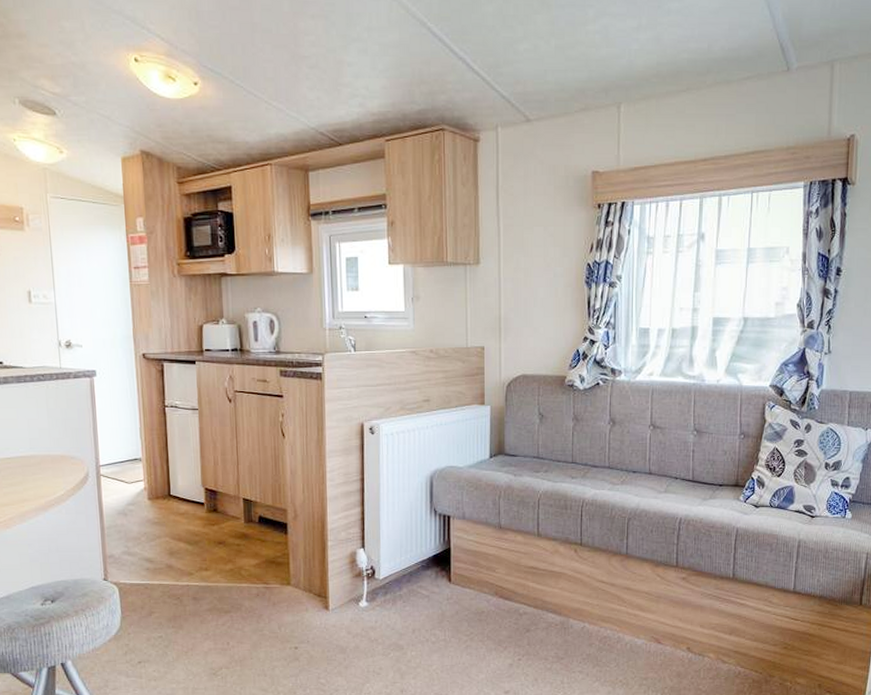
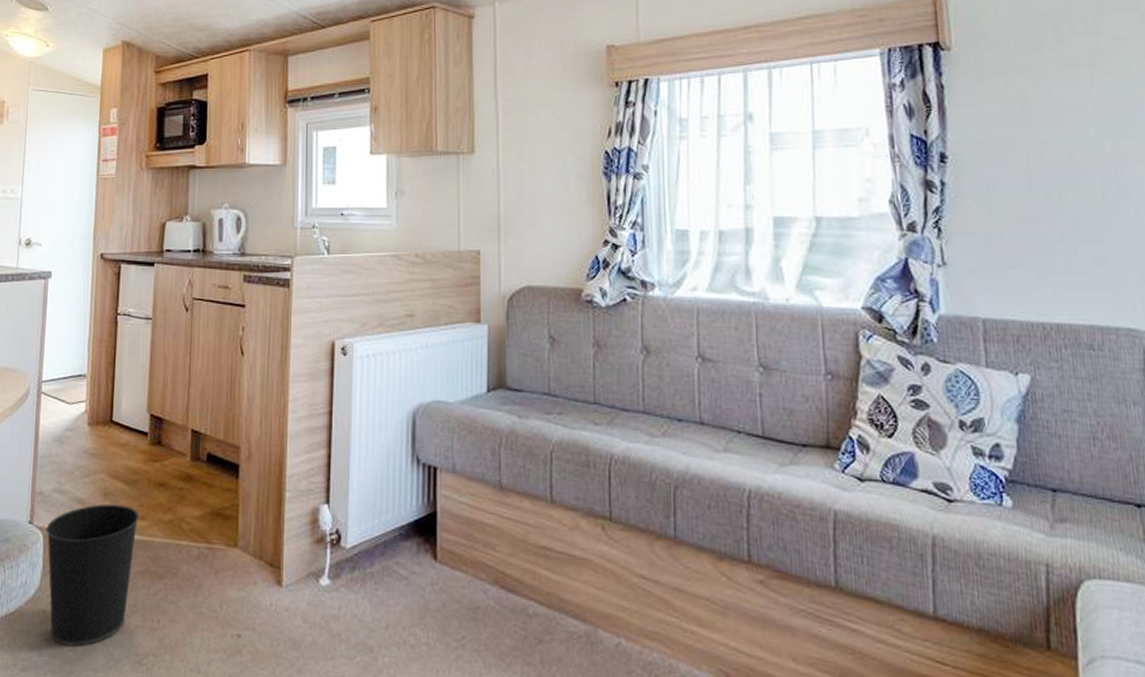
wastebasket: none [120,560,204,668] -> present [46,503,140,647]

